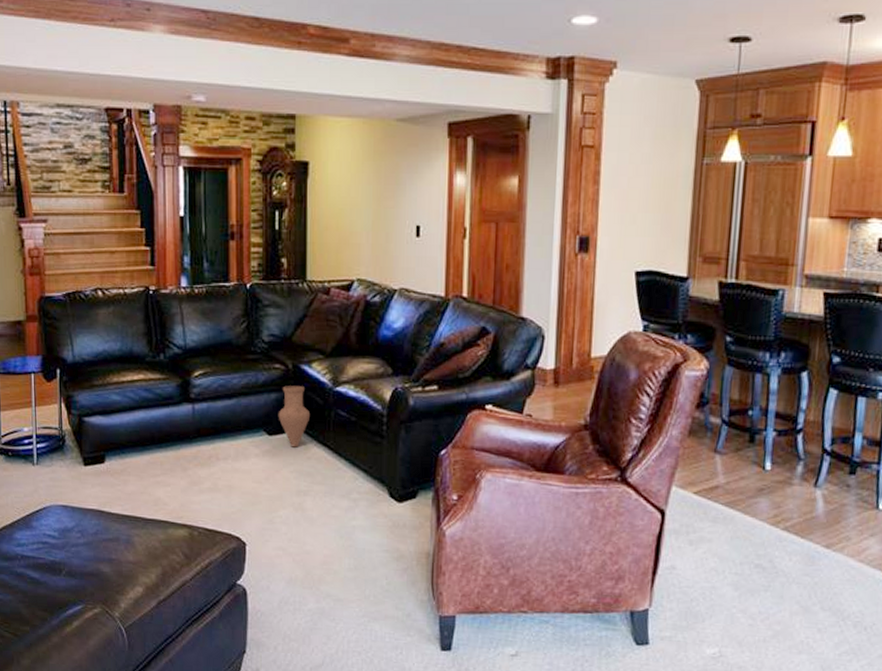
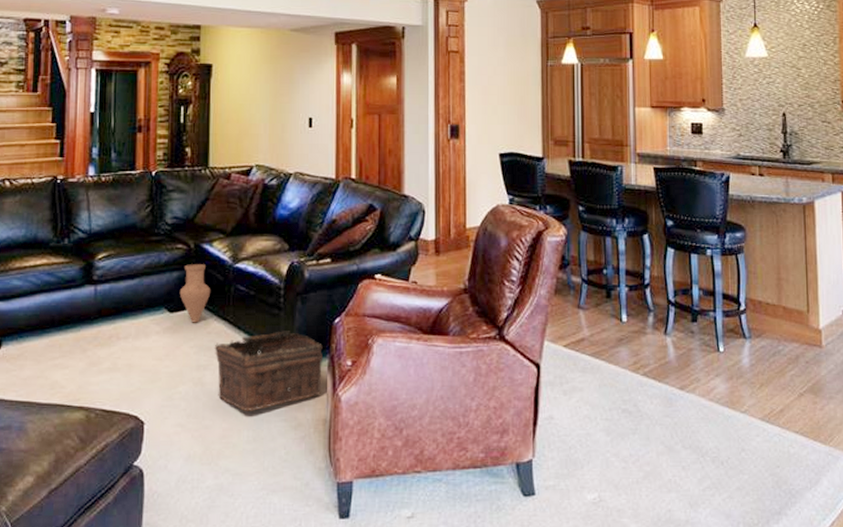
basket: none [314,460,427,540] -> present [214,331,322,411]

